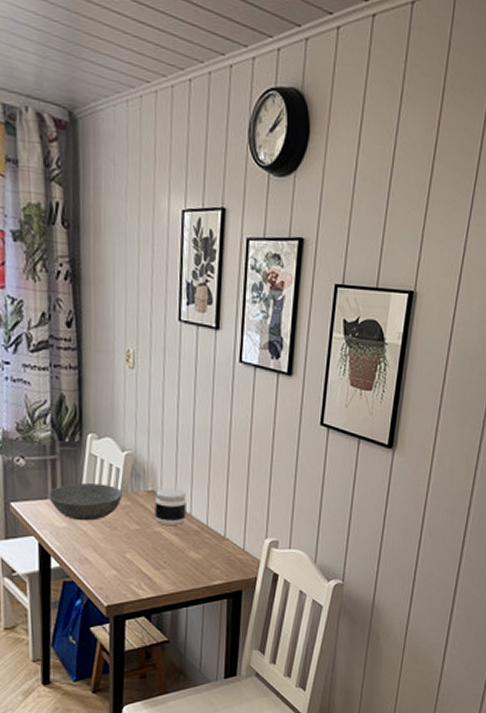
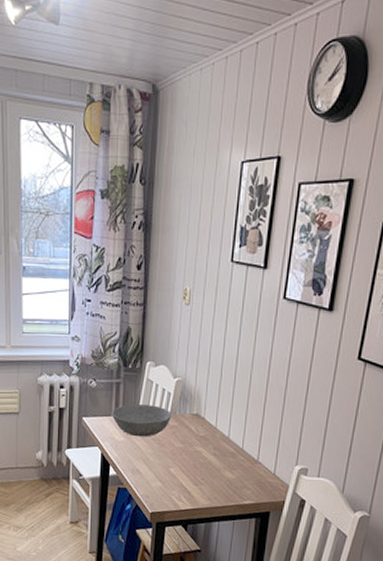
jar: present [155,487,187,525] -> none [197,412,226,446]

